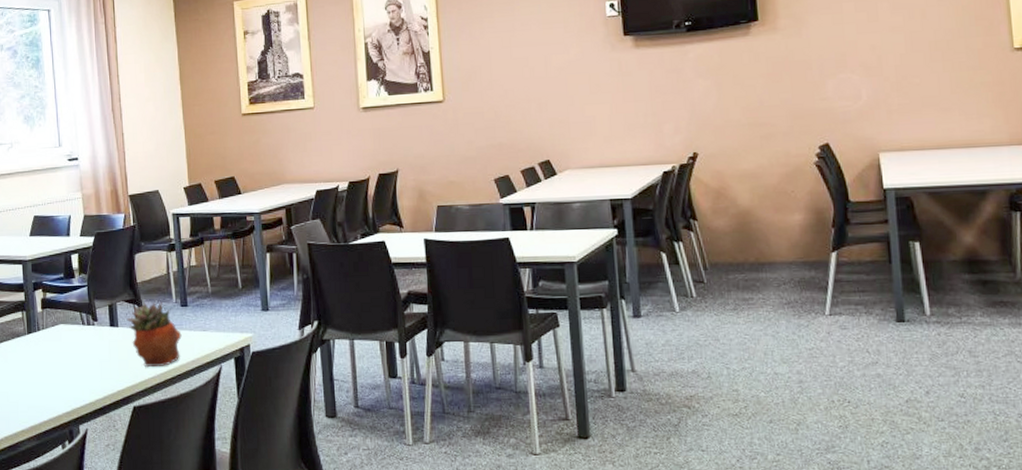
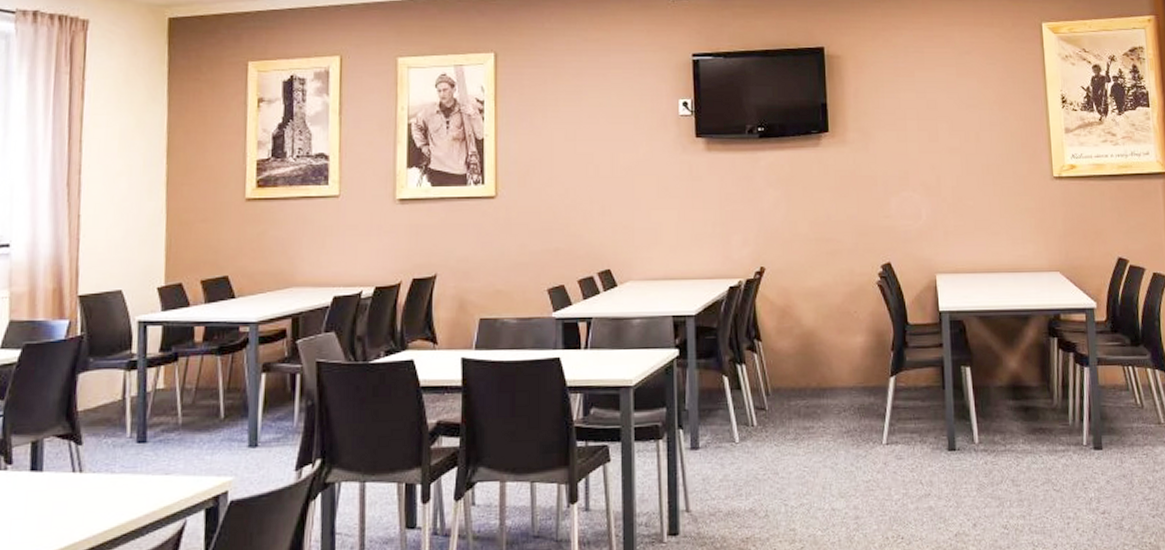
succulent planter: present [126,301,182,368] -> none [56,436,134,526]

